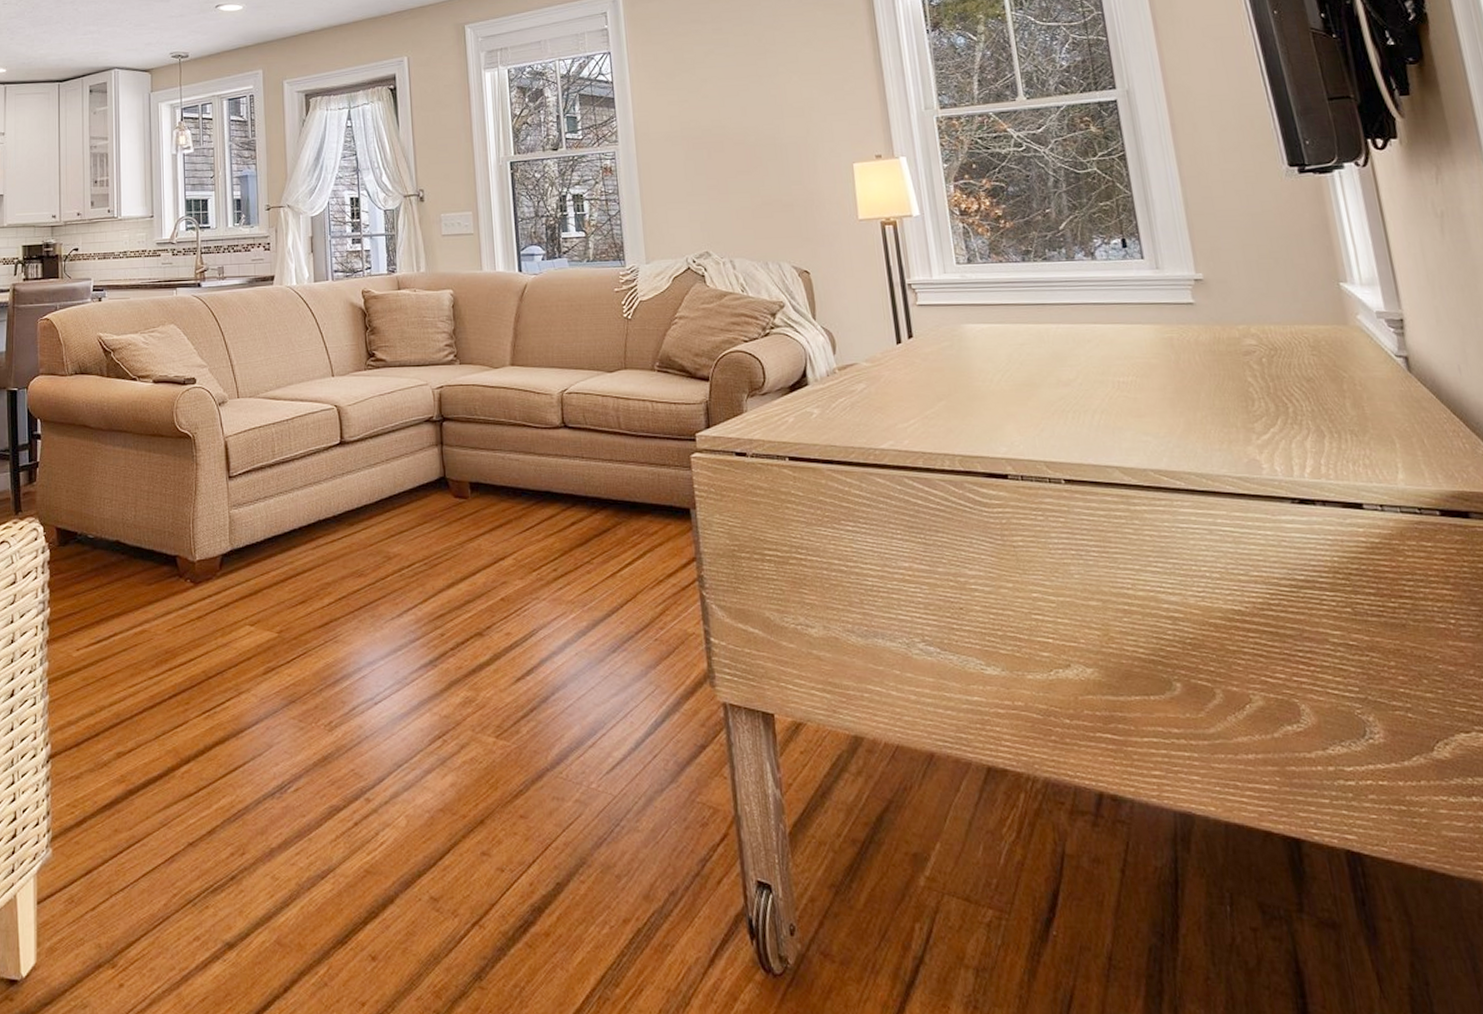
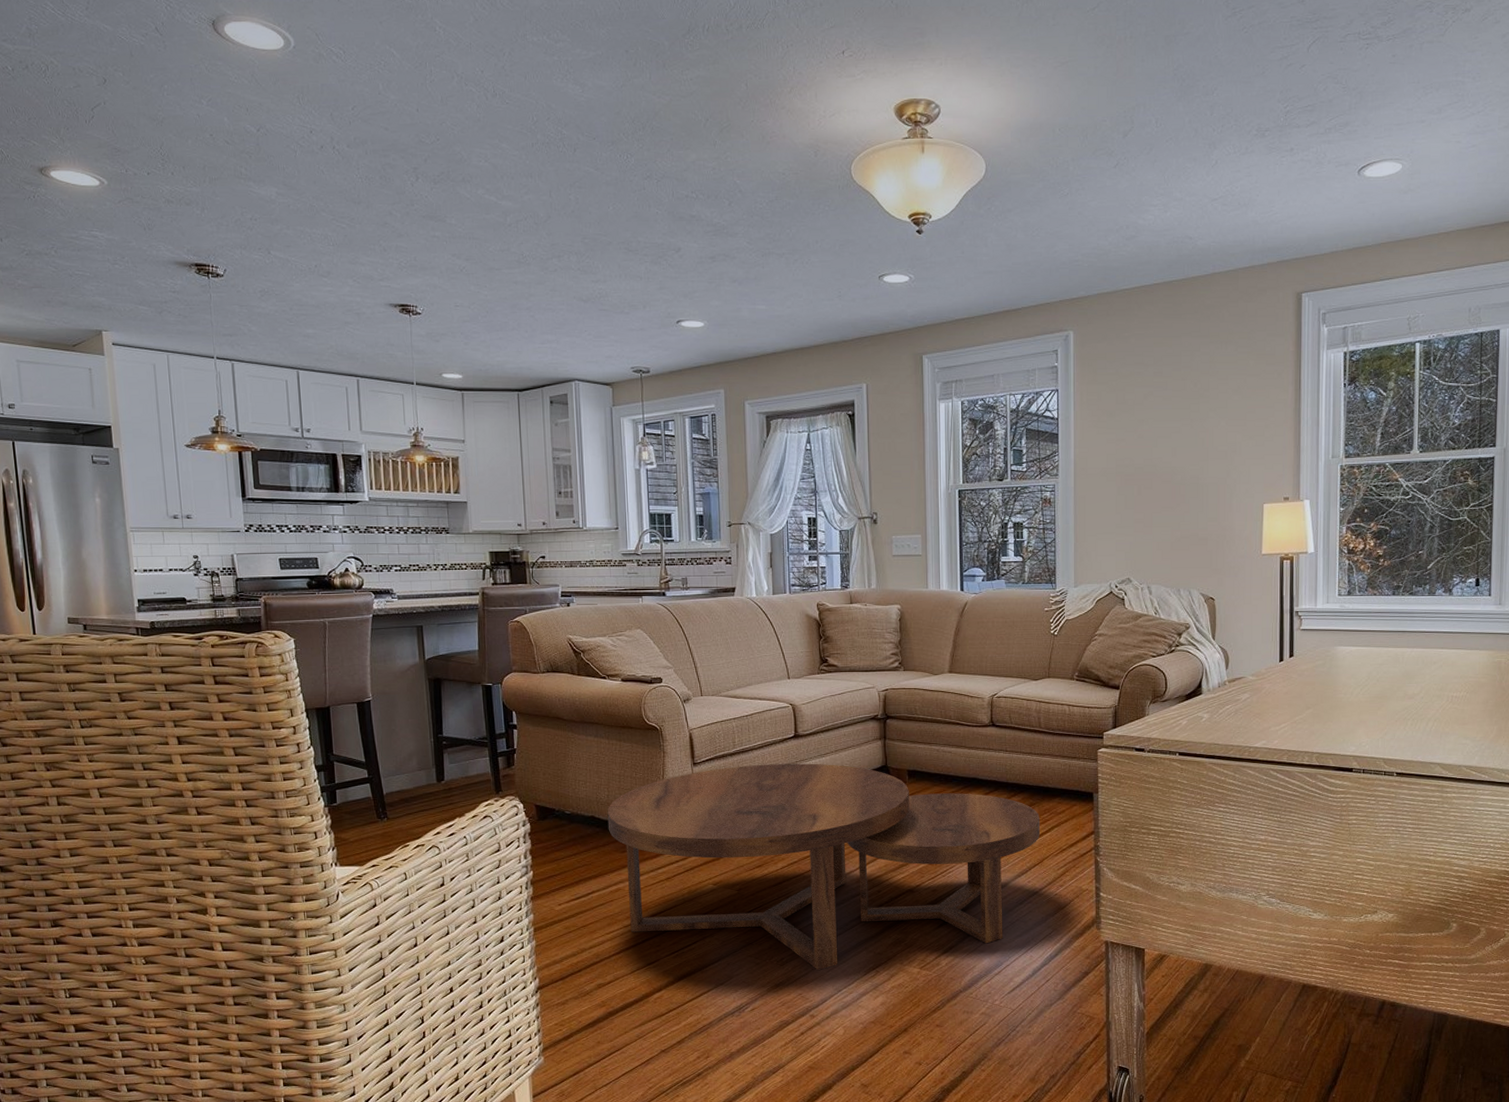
coffee table: none [133,475,631,738] -> present [607,763,1041,970]

